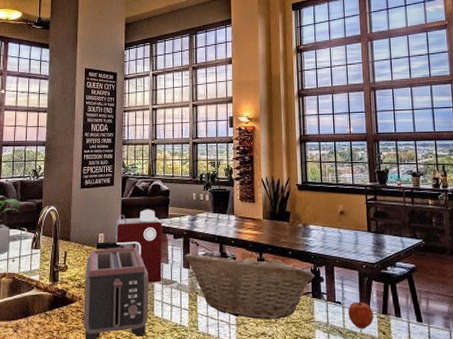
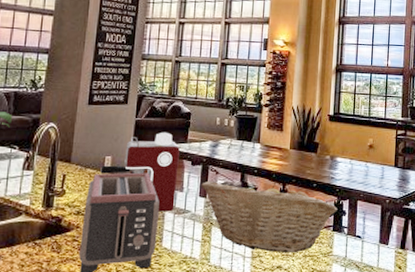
apple: present [348,301,374,329] -> none [367,236,392,264]

